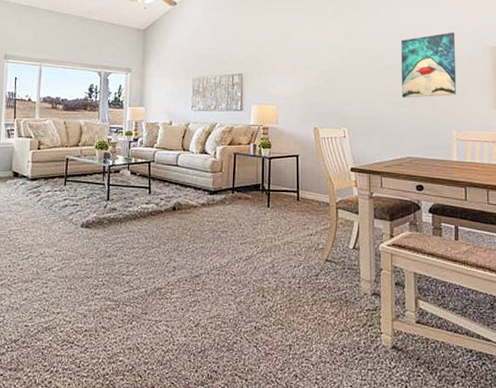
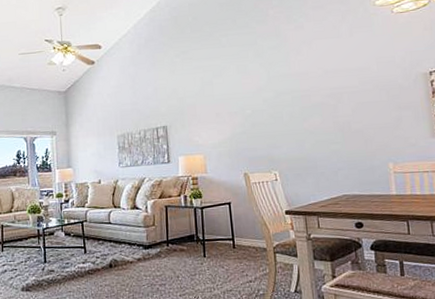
wall art: present [401,31,457,98] -> none [327,61,391,135]

